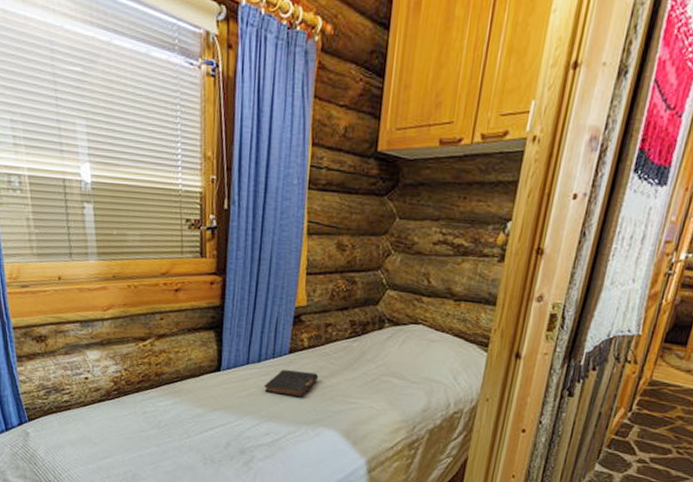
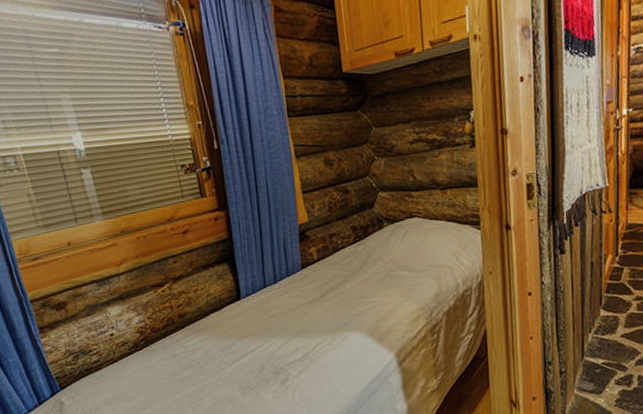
book: present [263,370,319,397] -> none [284,282,334,310]

